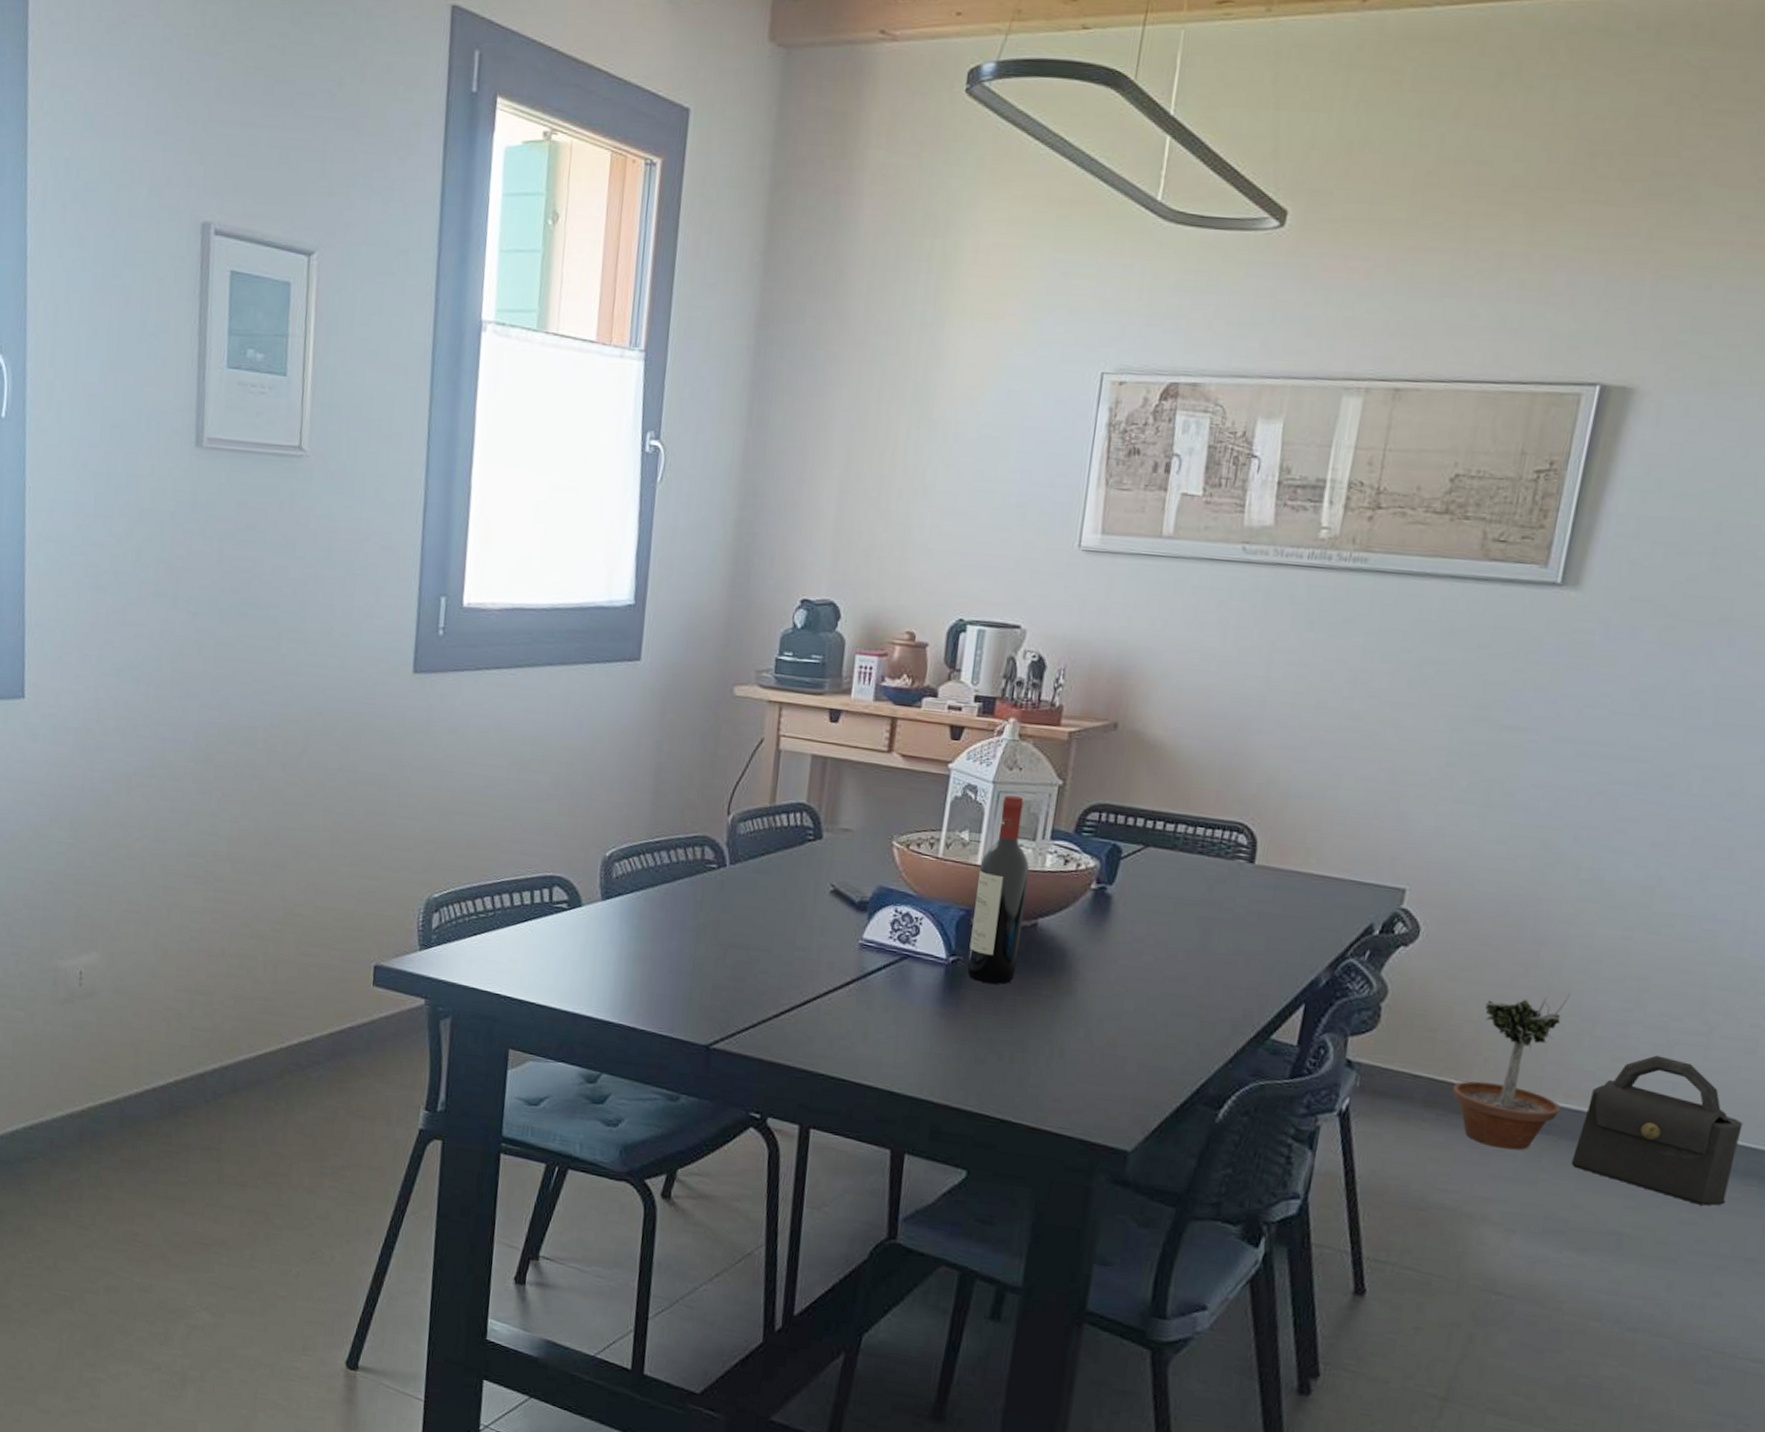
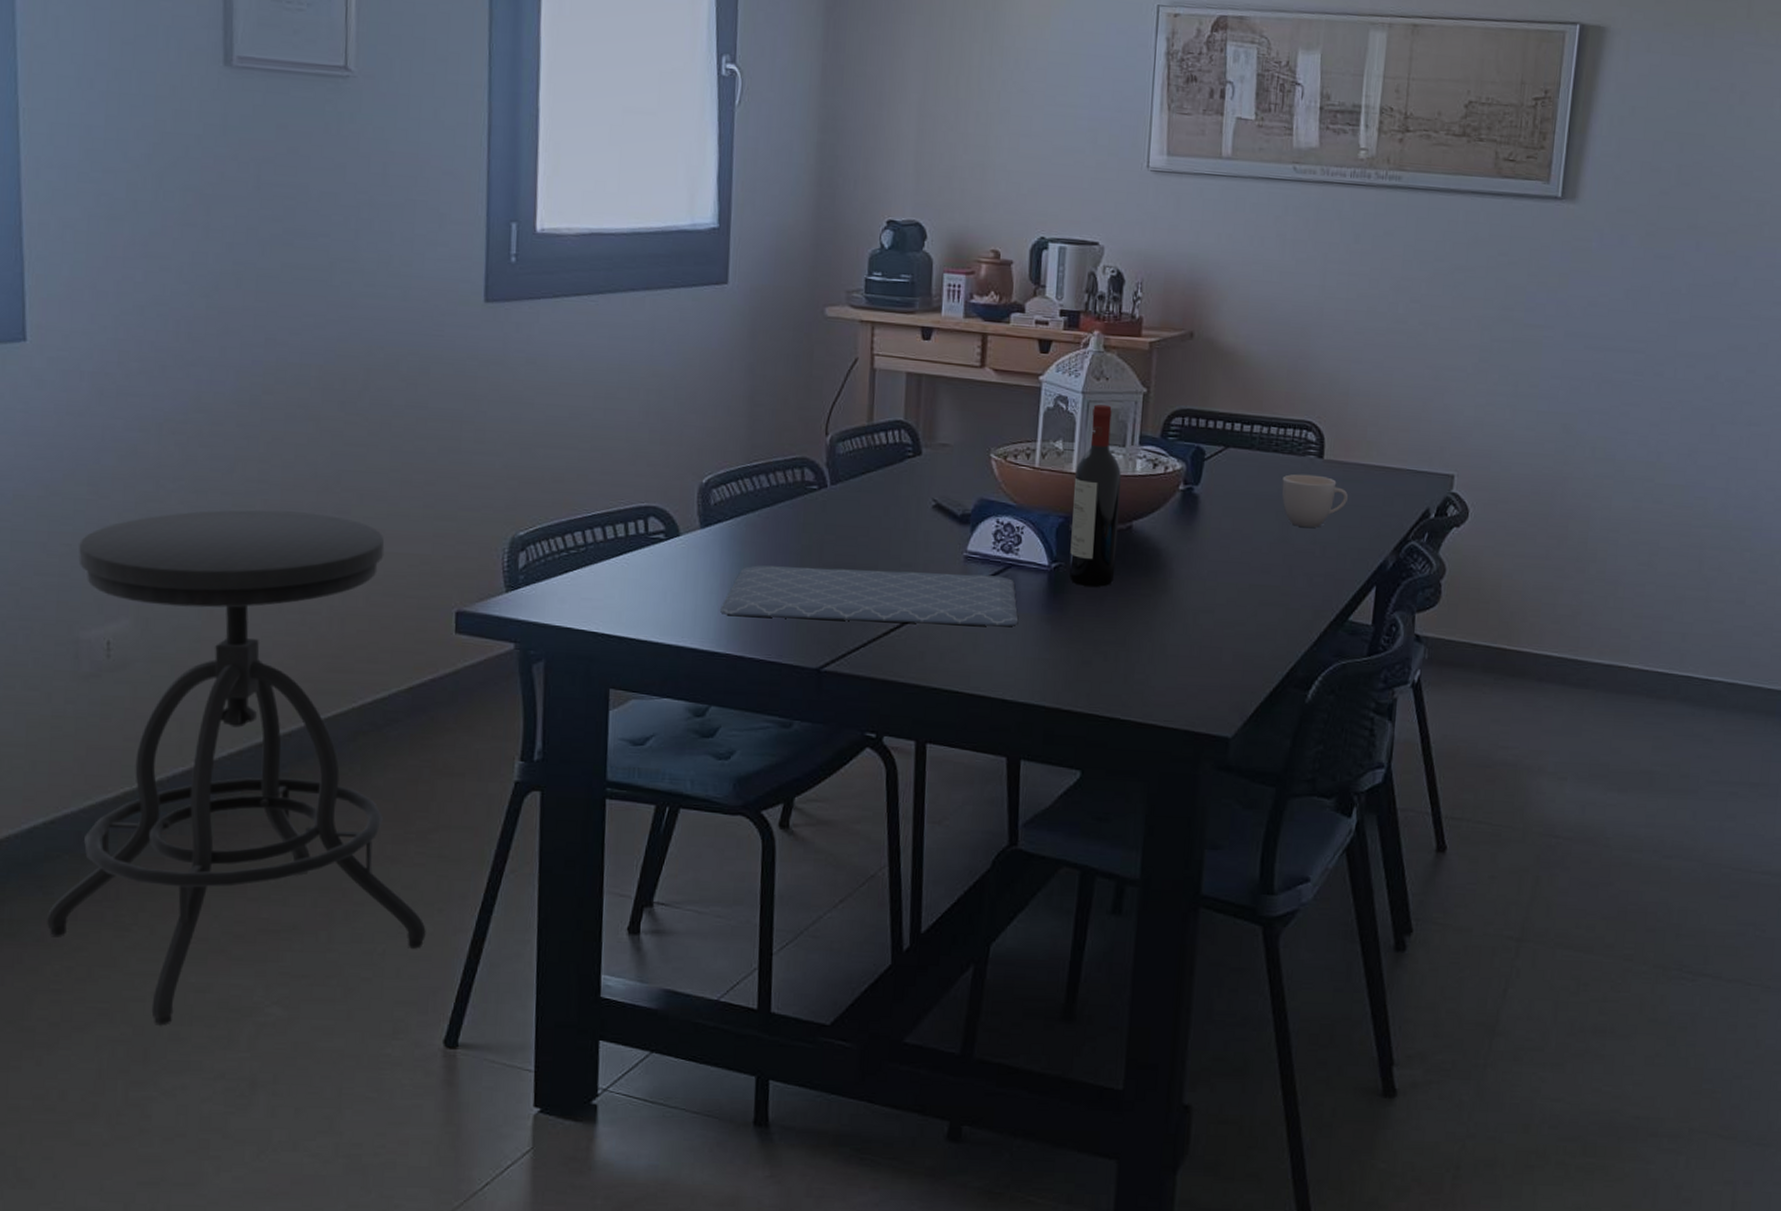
stool: none [23,858,335,1317] -> present [47,510,426,1024]
placemat: none [616,939,912,1019] -> present [720,565,1019,627]
cup: none [1204,878,1281,937] -> present [1281,474,1349,528]
potted tree: present [1452,994,1570,1150] -> none [1506,561,1596,705]
handbag: present [1571,1055,1743,1206] -> none [1608,610,1740,740]

